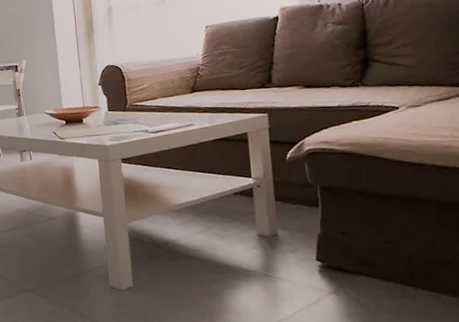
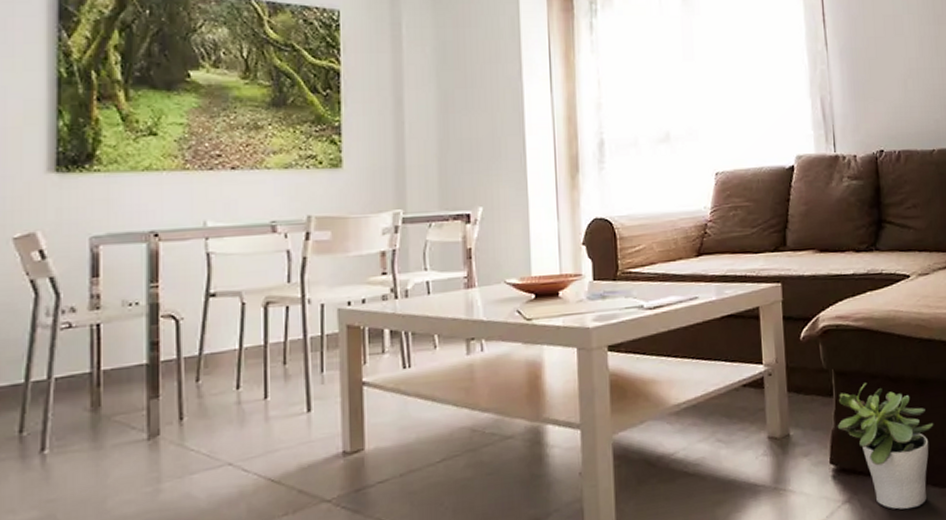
potted plant: none [323,198,425,306] -> present [837,383,934,510]

